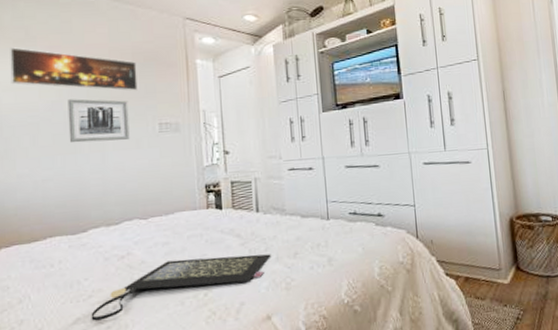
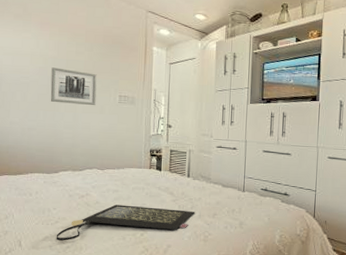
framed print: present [10,47,138,91] -> none [10,20,106,67]

